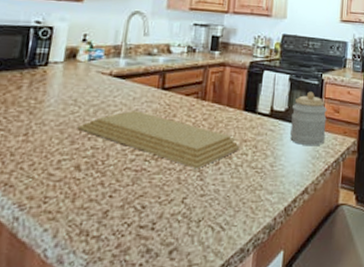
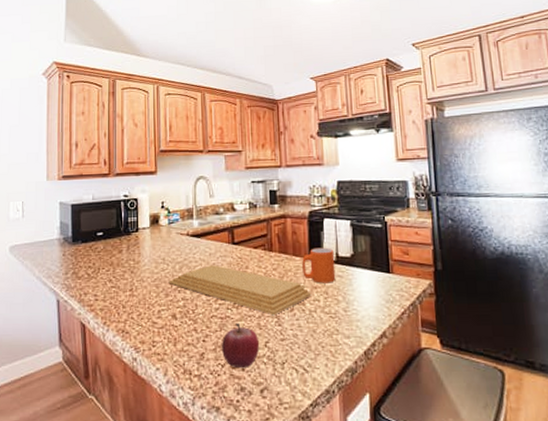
fruit: none [130,177,177,228] -> present [221,323,260,369]
mug: none [234,99,270,137] -> present [302,247,336,284]
jar: present [290,91,327,146] -> none [358,235,397,290]

